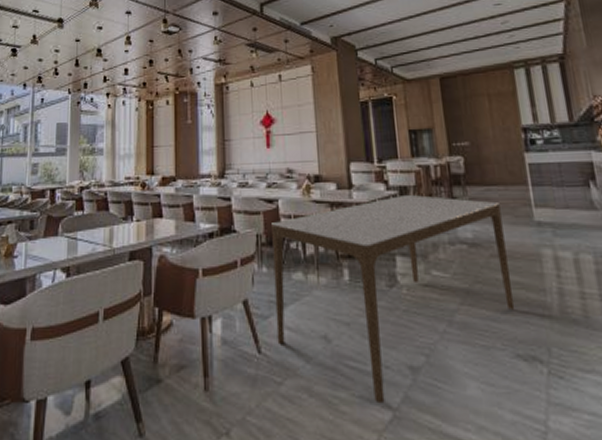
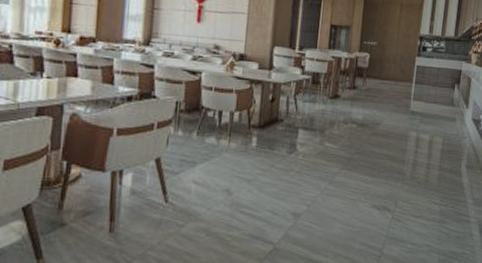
dining table: present [272,194,515,404] -> none [184,79,388,240]

